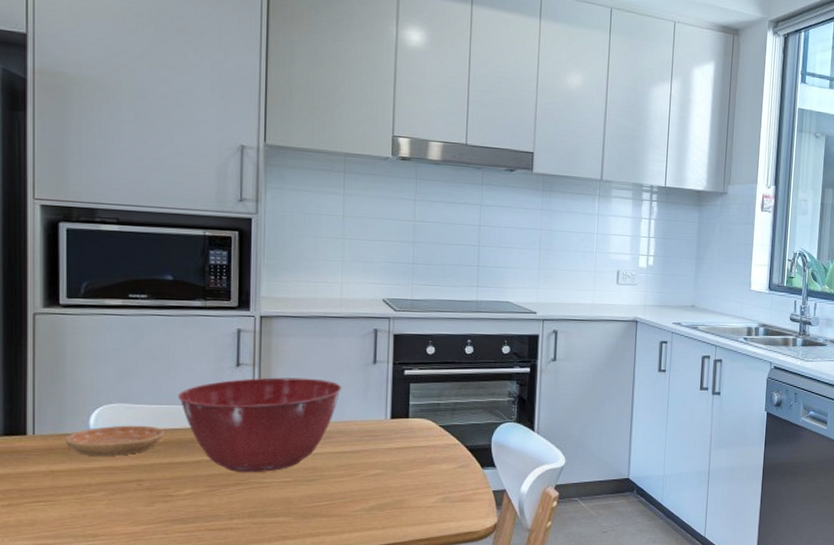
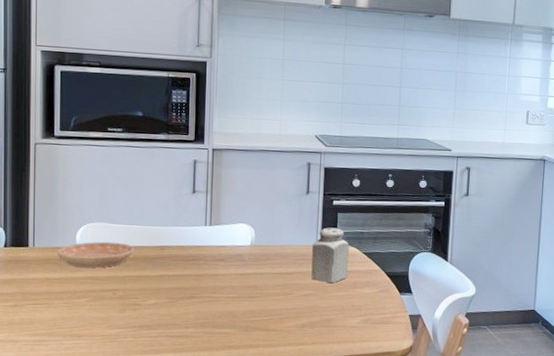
mixing bowl: present [177,377,342,473] -> none [145,204,279,289]
salt shaker: none [380,399,424,460] -> present [311,227,349,283]

